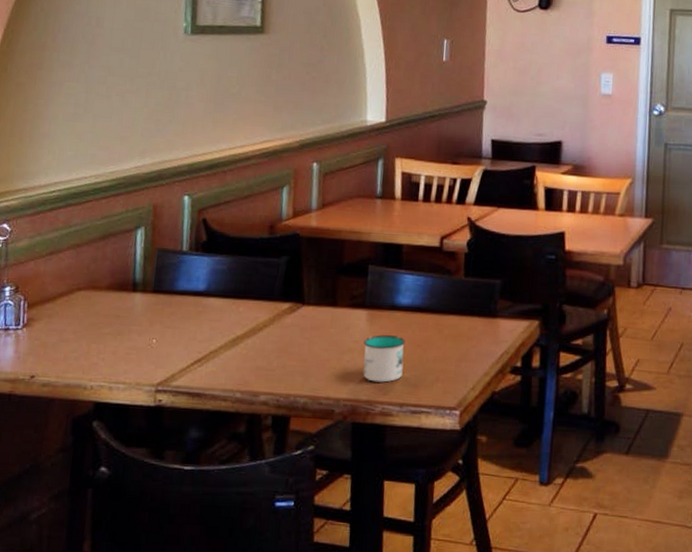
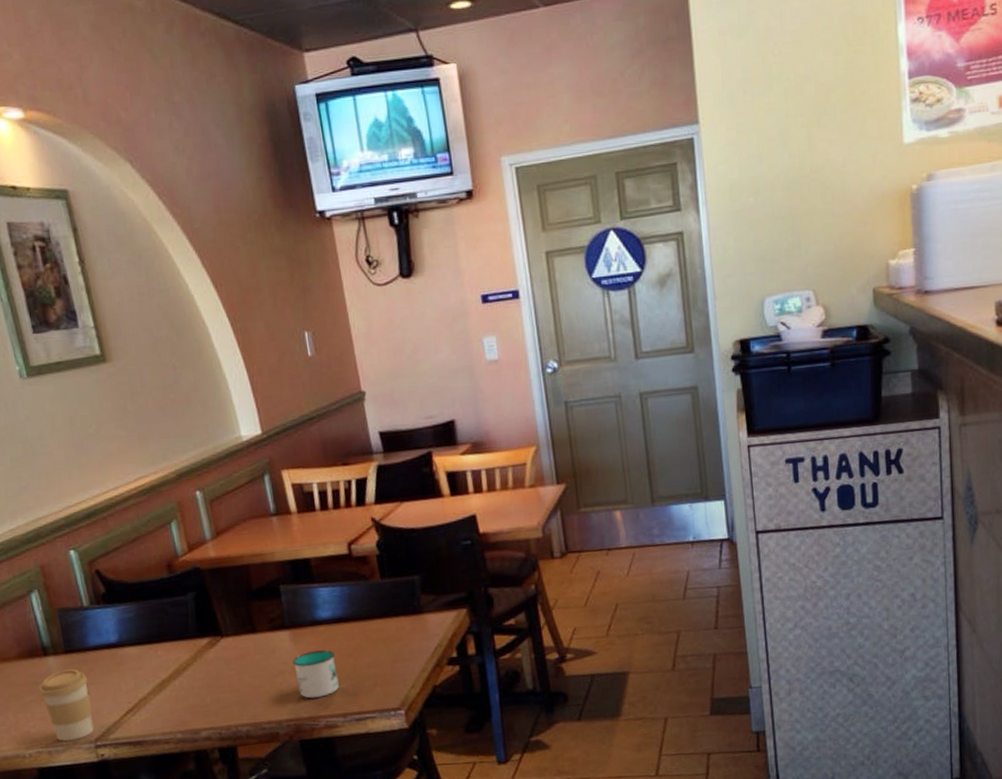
coffee cup: none [118,308,168,380] -> present [39,669,94,742]

